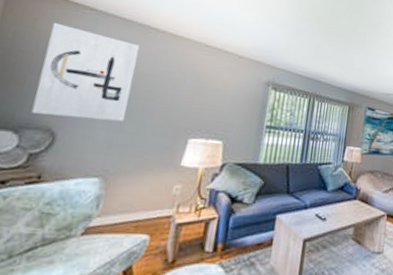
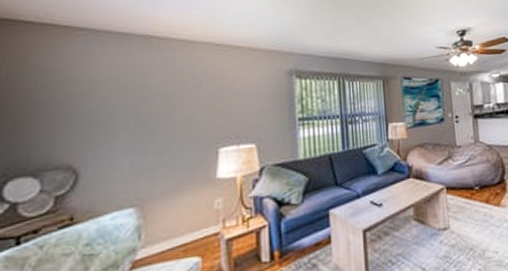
wall art: present [31,22,140,122] -> none [45,51,147,153]

